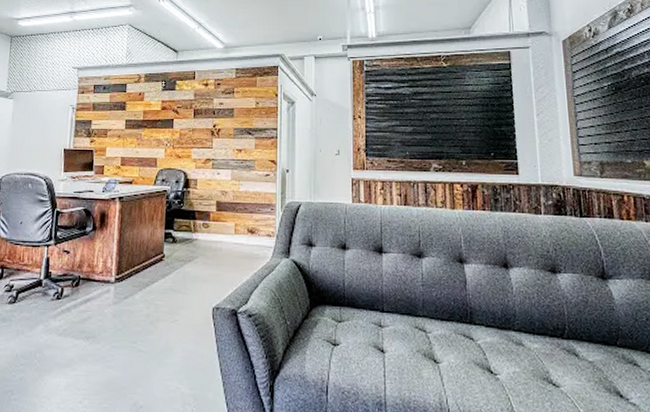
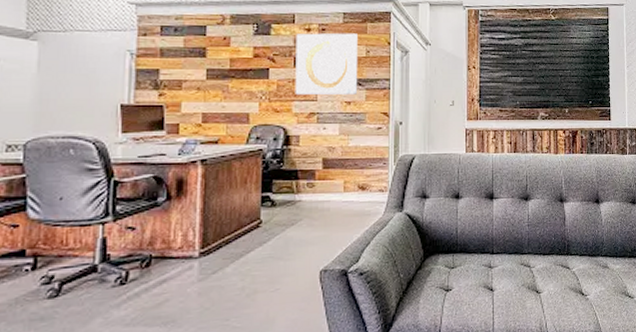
wall art: none [194,86,248,143] -> present [295,33,357,96]

